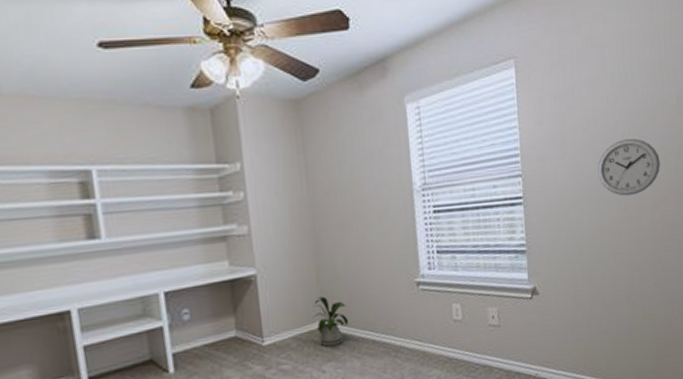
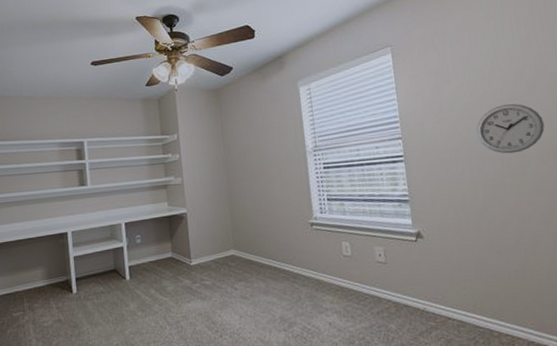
house plant: present [312,296,349,347] -> none [227,231,256,270]

